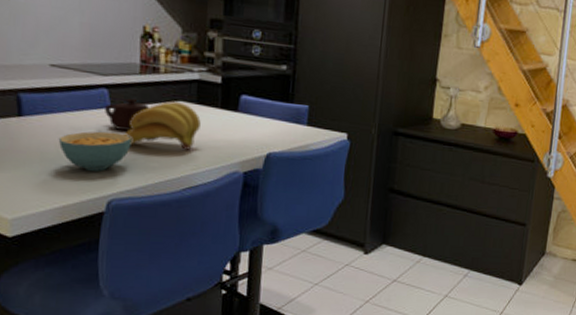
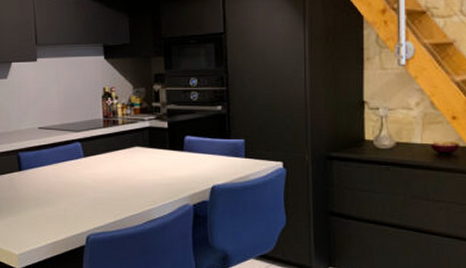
cereal bowl: present [58,131,132,171] -> none [47,178,101,211]
teapot: present [105,98,149,131] -> none [80,148,112,175]
banana bunch: present [124,102,201,150] -> none [95,148,154,188]

